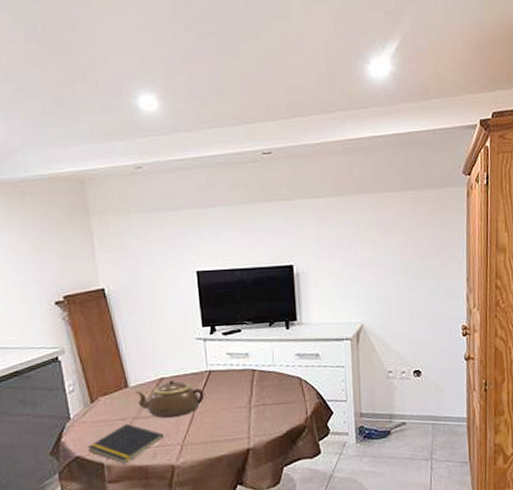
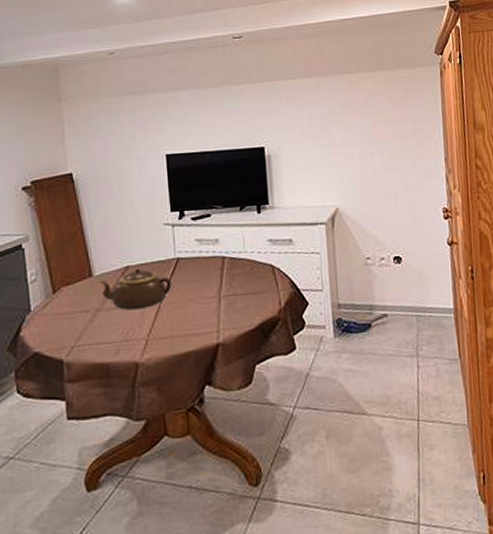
notepad: present [87,423,164,464] -> none [47,316,128,361]

